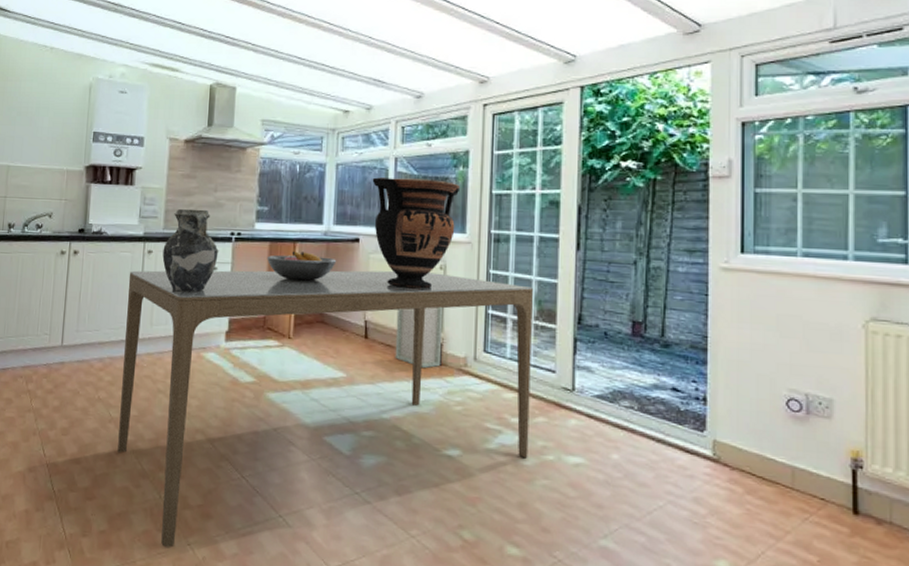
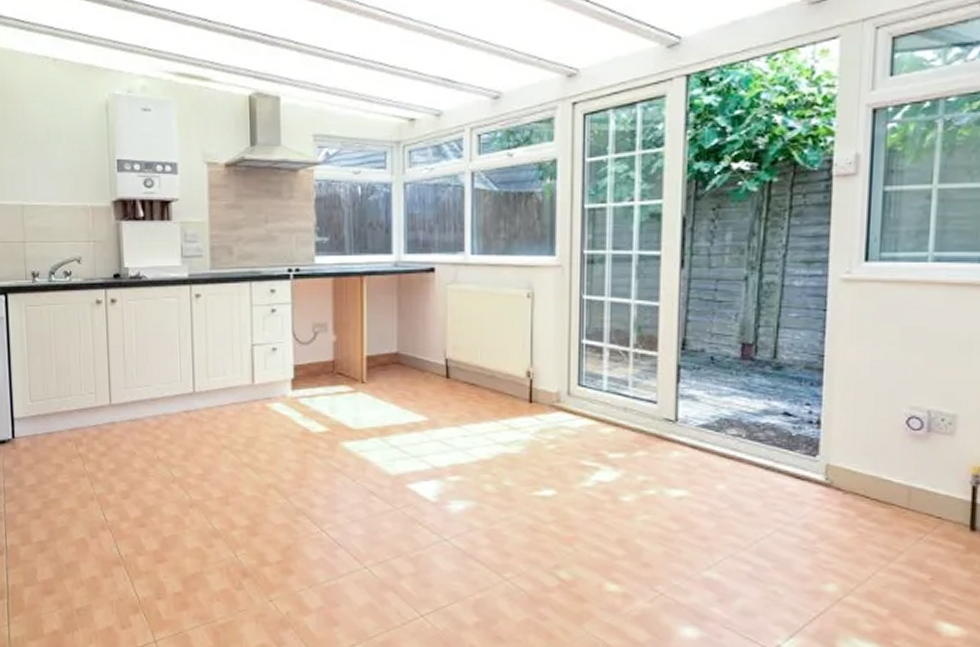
dining table: present [117,270,533,548] -> none [176,302,632,605]
ceramic jug: present [162,209,219,293] -> none [212,244,276,339]
fruit bowl: present [266,251,337,281] -> none [330,286,411,318]
vase: present [372,177,459,289] -> none [446,195,547,321]
storage cabinet: present [395,307,443,369] -> none [480,339,532,407]

